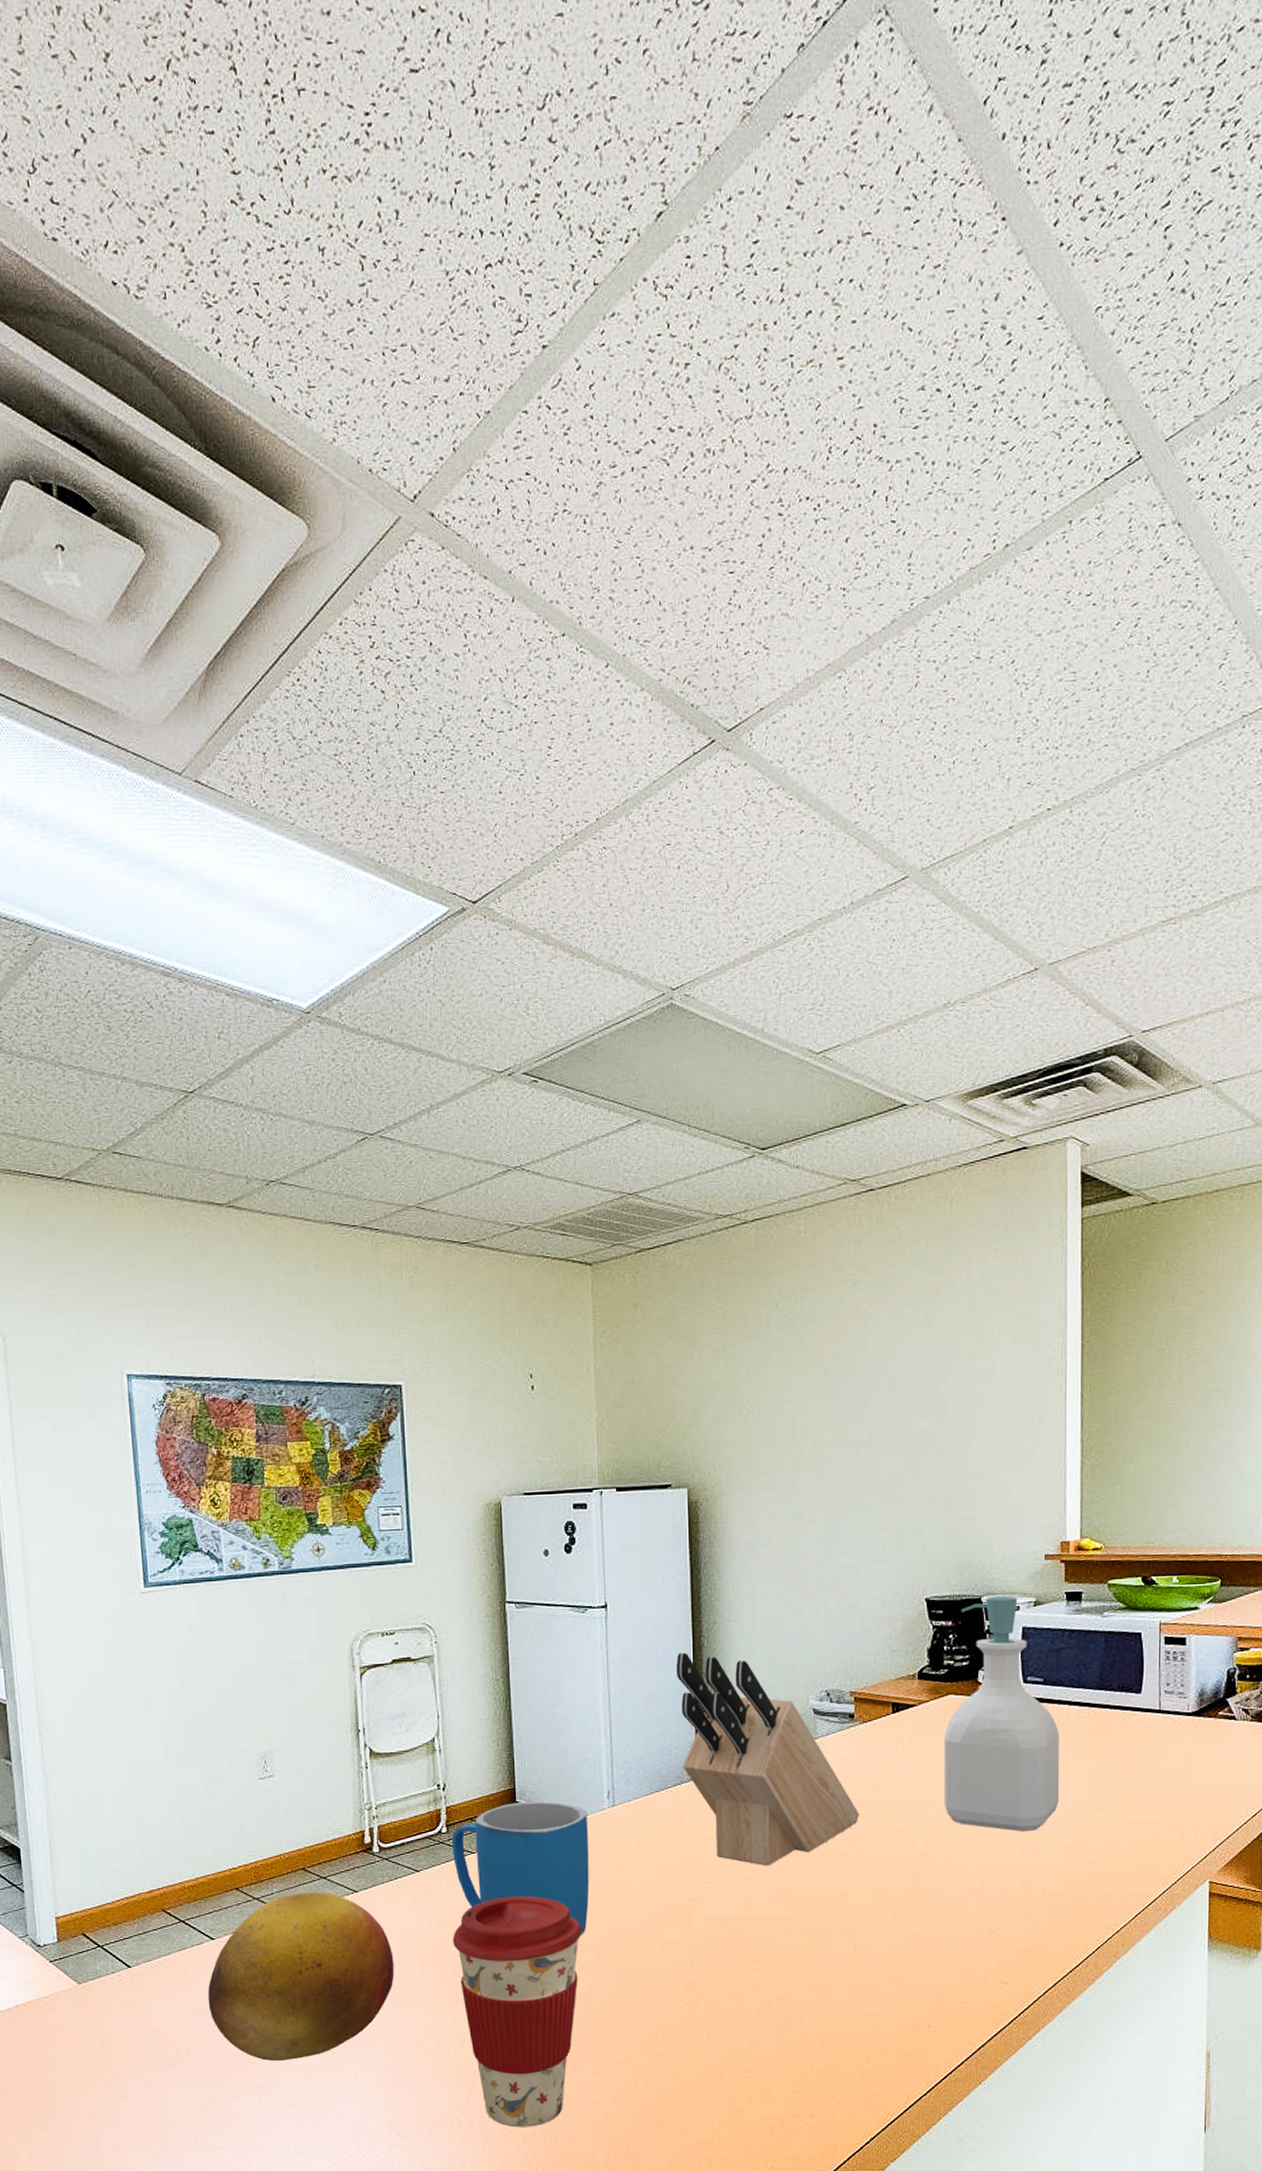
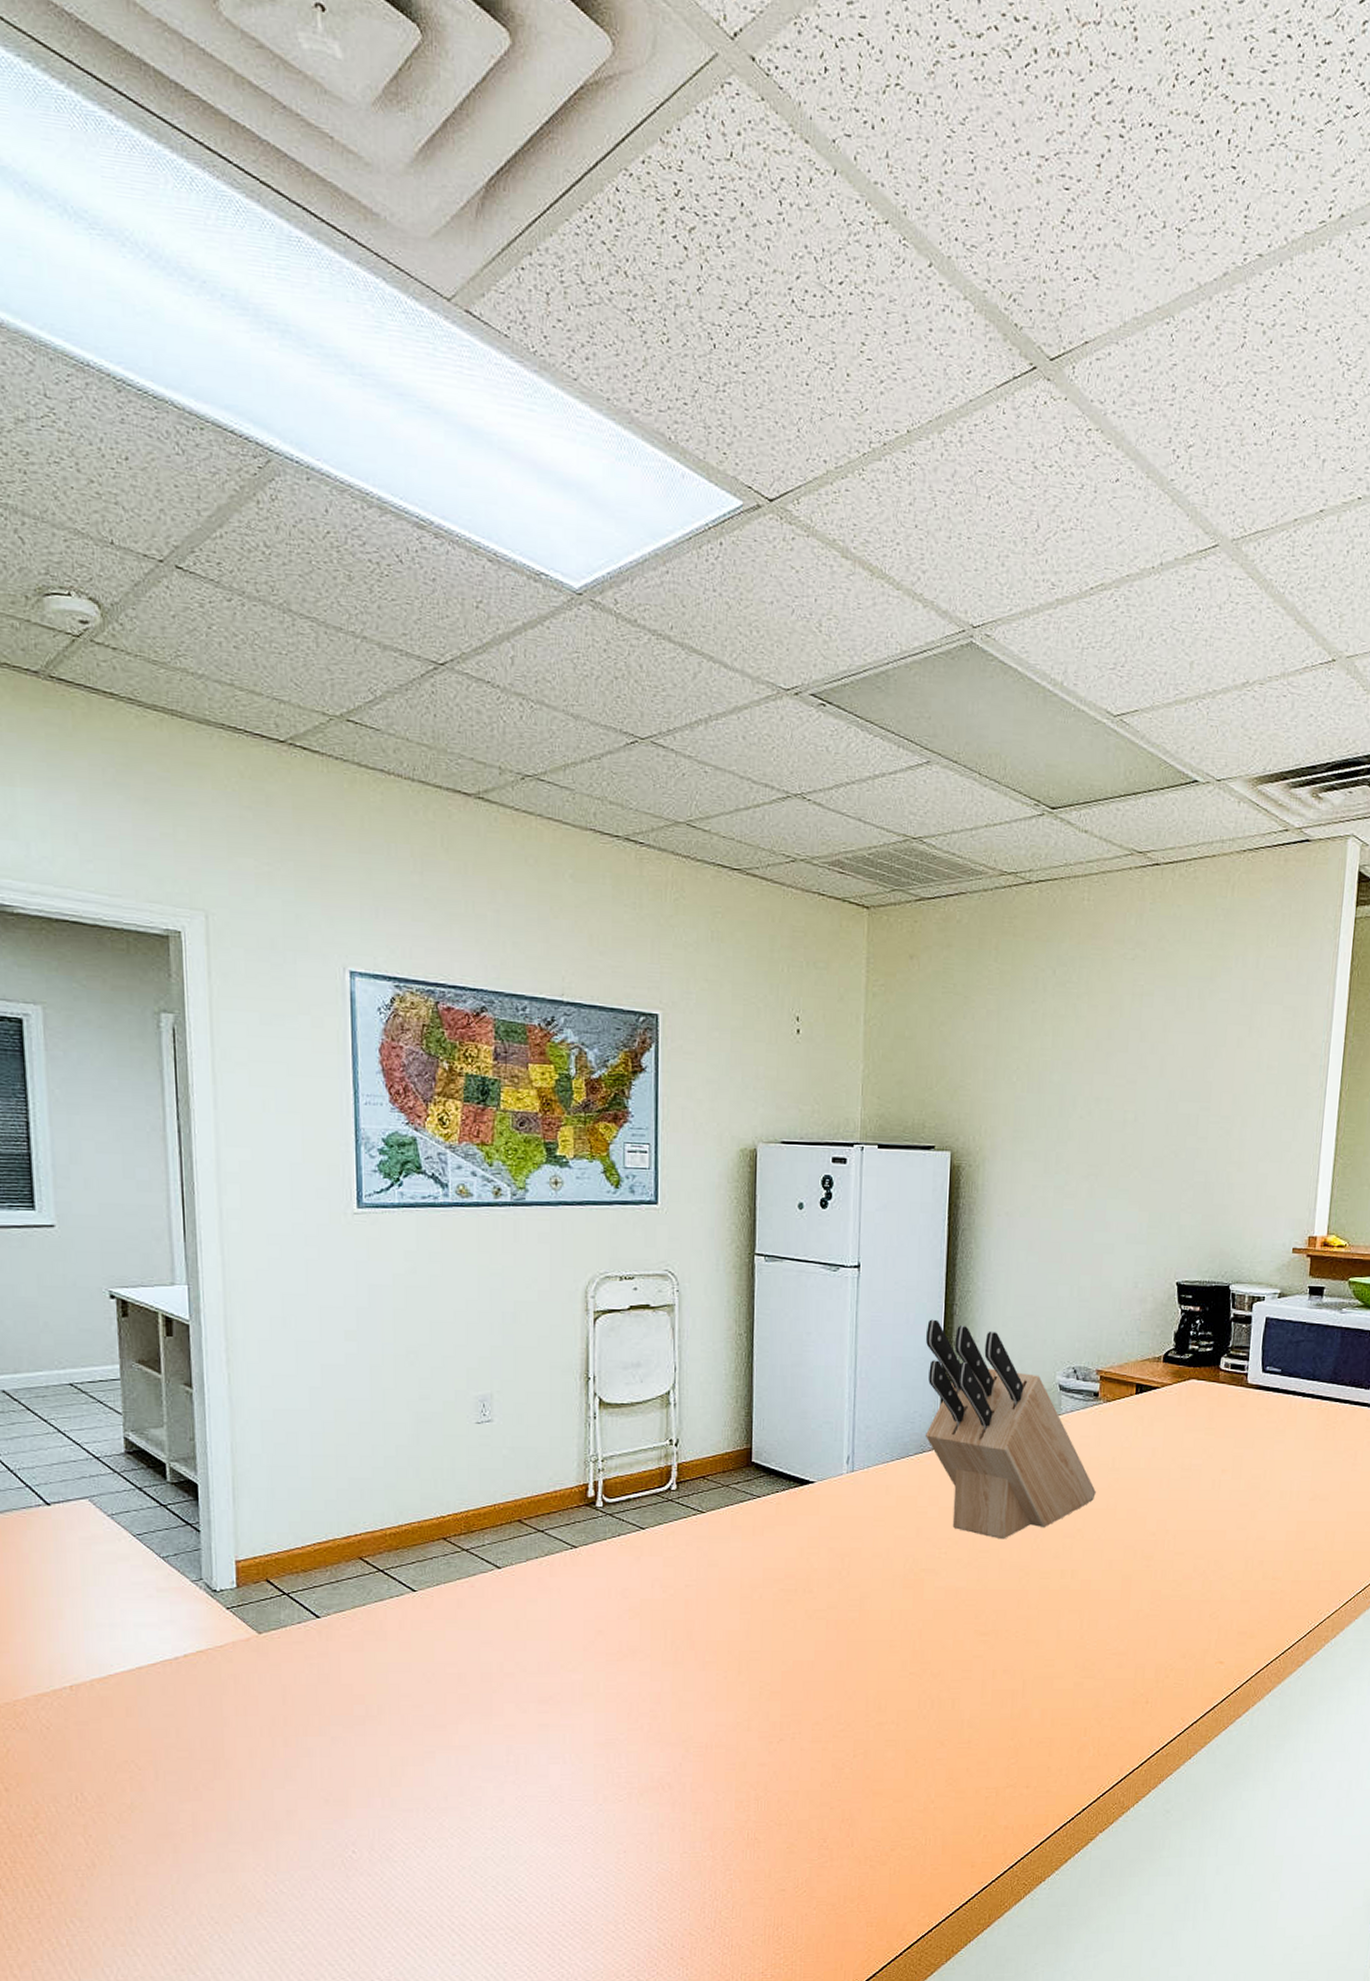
fruit: present [207,1891,395,2061] -> none [405,1545,612,1721]
mug: present [451,1801,590,1934] -> none [681,1462,825,1600]
coffee cup: present [453,1895,583,2128] -> none [676,1558,812,1794]
soap bottle: present [943,1596,1060,1832] -> none [1178,1285,1292,1518]

